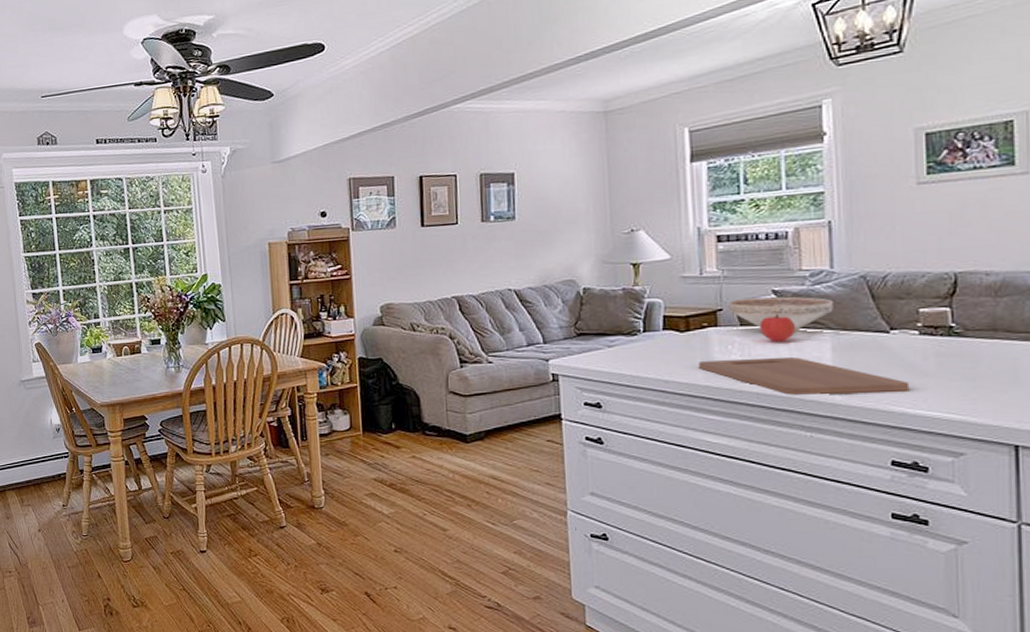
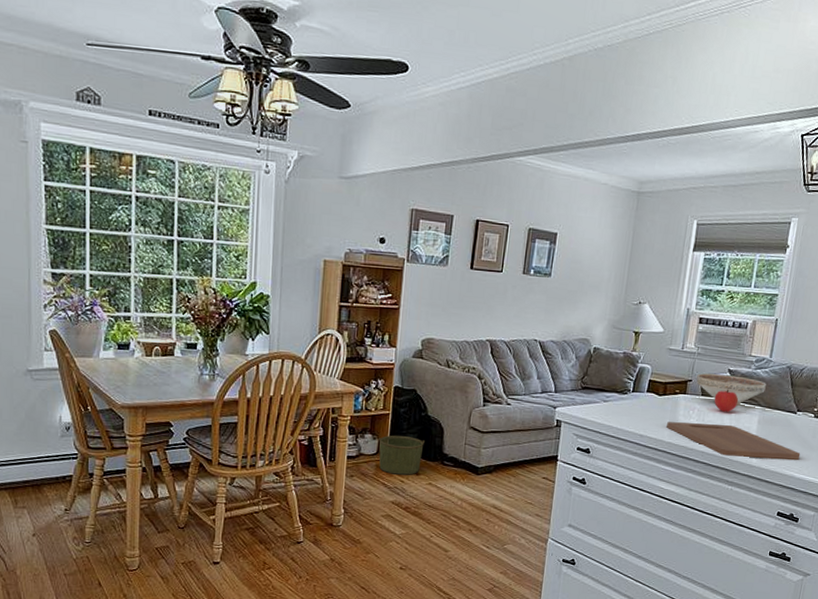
basket: none [350,407,400,450] -> present [379,435,425,475]

